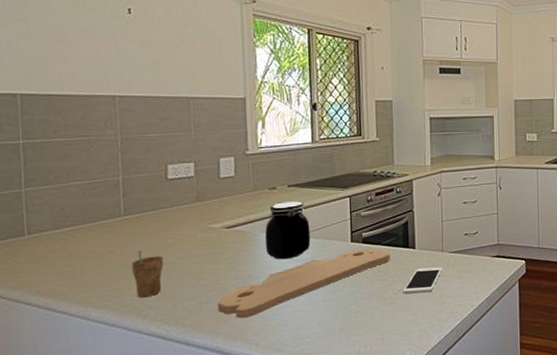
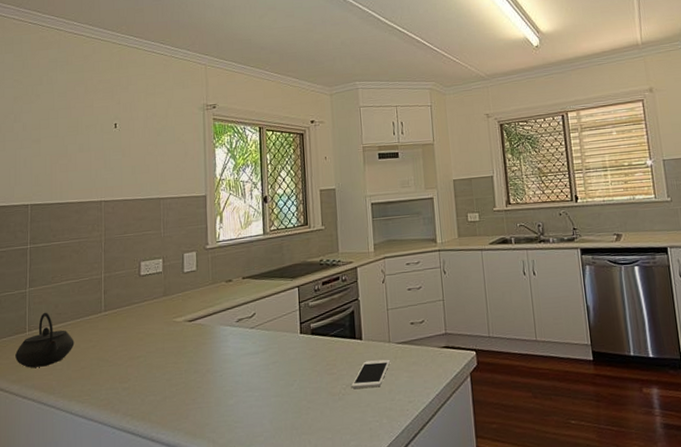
kettle: none [12,214,89,273] -> present [15,312,75,368]
cup: present [132,251,164,298] -> none [109,345,135,392]
cutting board: present [217,248,391,318] -> none [179,339,339,414]
jar: present [264,201,311,260] -> none [221,293,263,353]

